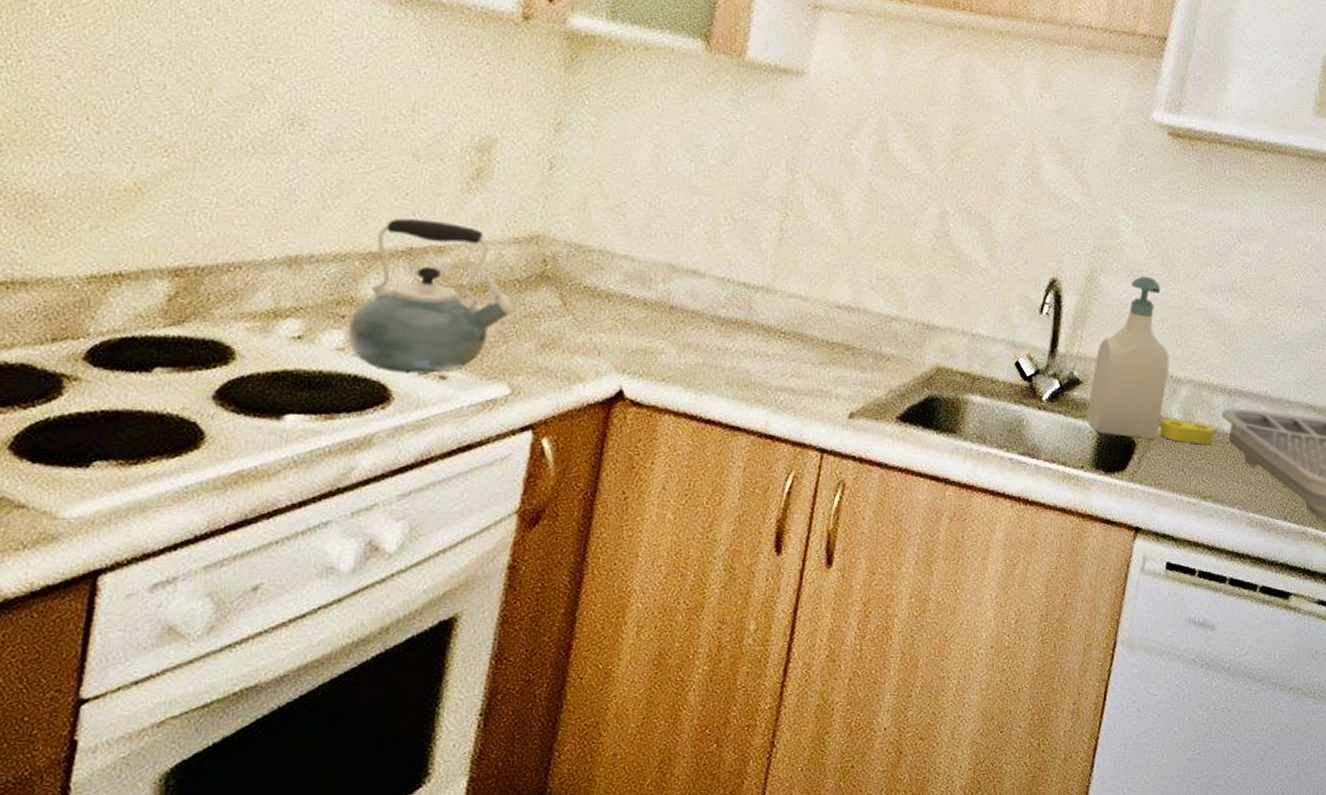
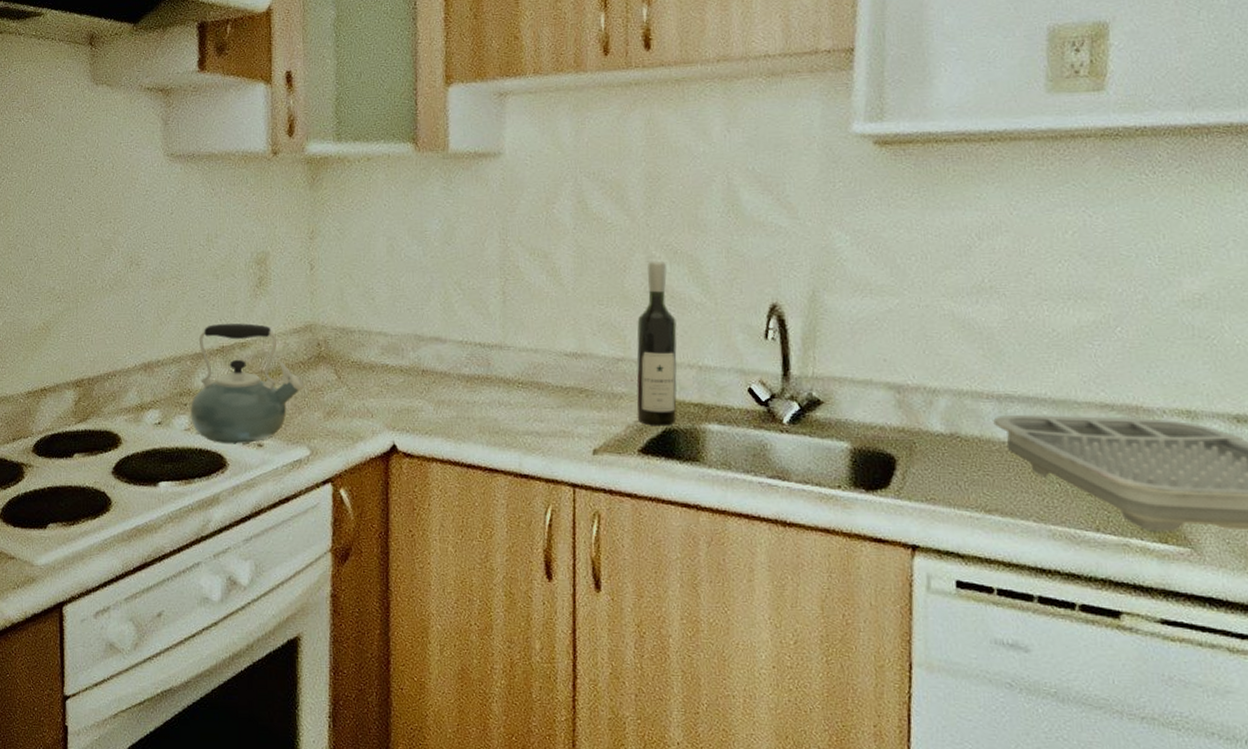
bottle: none [901,218,958,394] -> present [636,261,677,426]
soap bottle: present [1085,276,1170,439] -> none [833,289,921,454]
sponge: present [1160,419,1215,446] -> none [921,432,989,456]

